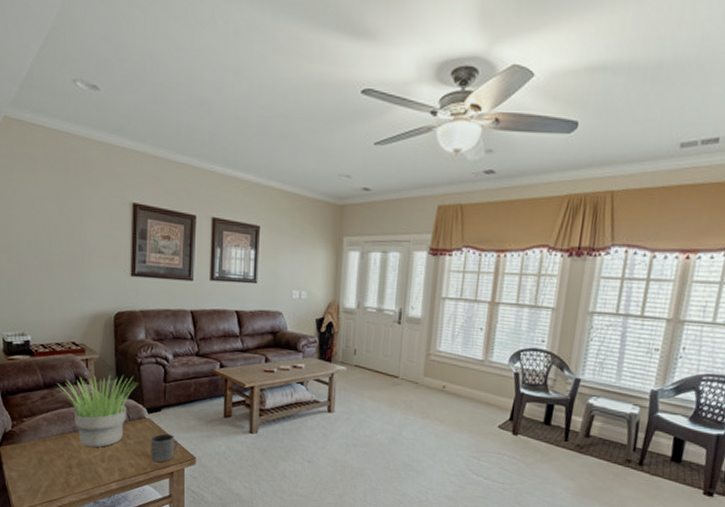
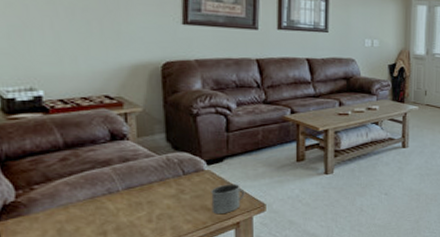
potted plant: present [57,375,138,447] -> none [84,127,194,208]

